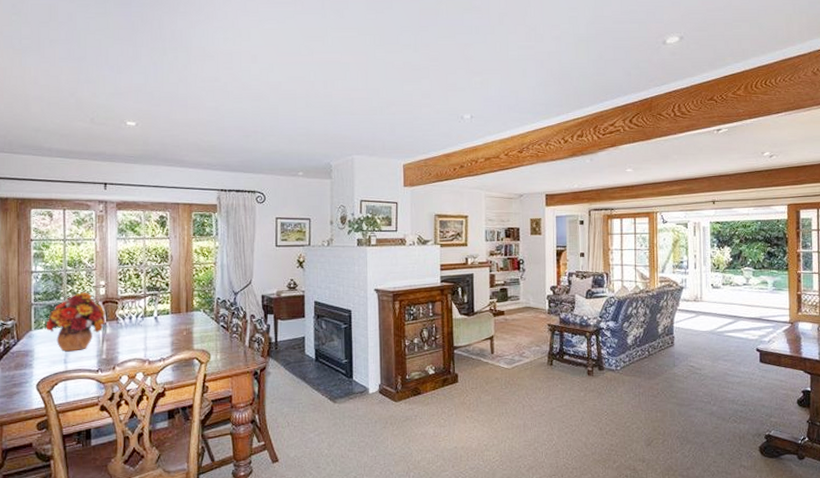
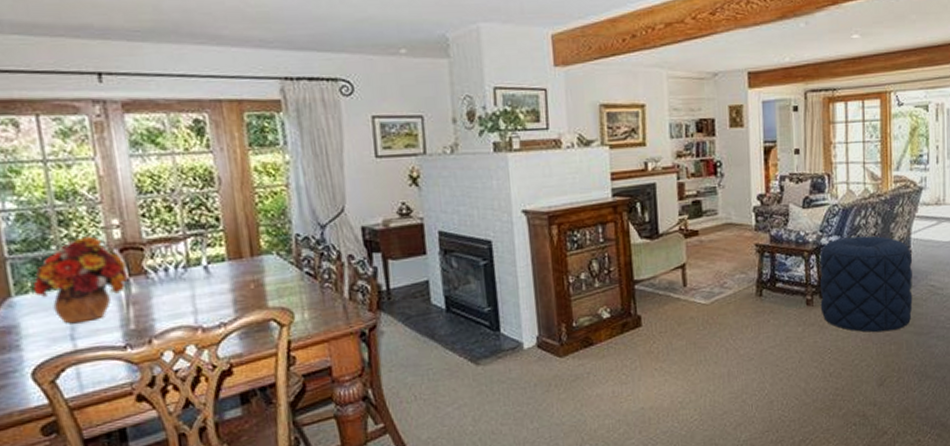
pouf: none [599,323,676,401] -> present [820,235,913,333]

